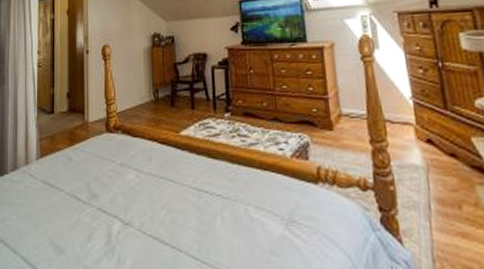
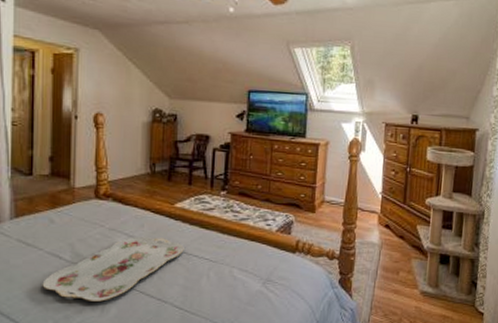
serving tray: none [63,170,194,250] -> present [42,236,184,302]

